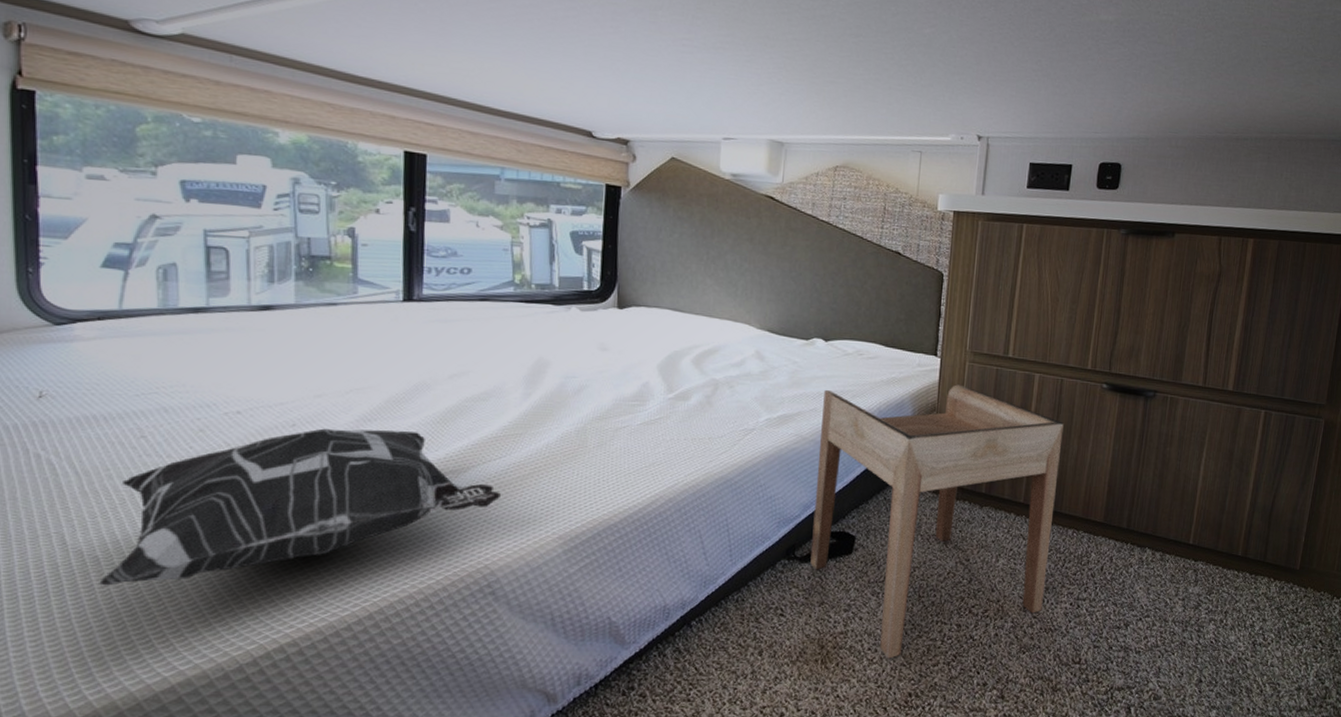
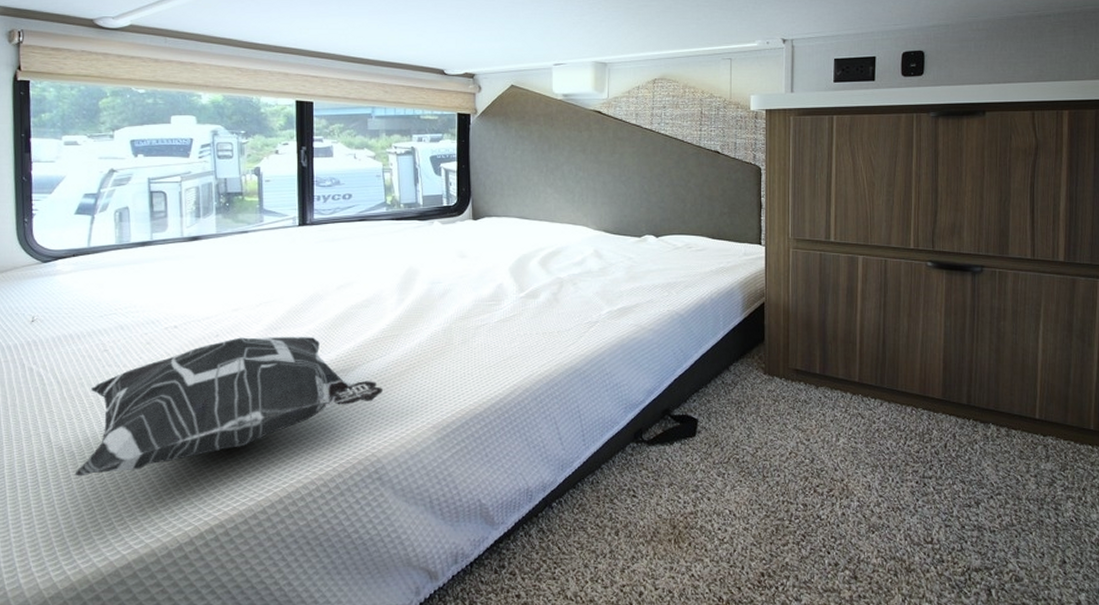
side table: present [810,384,1064,659] -> none [657,270,892,539]

